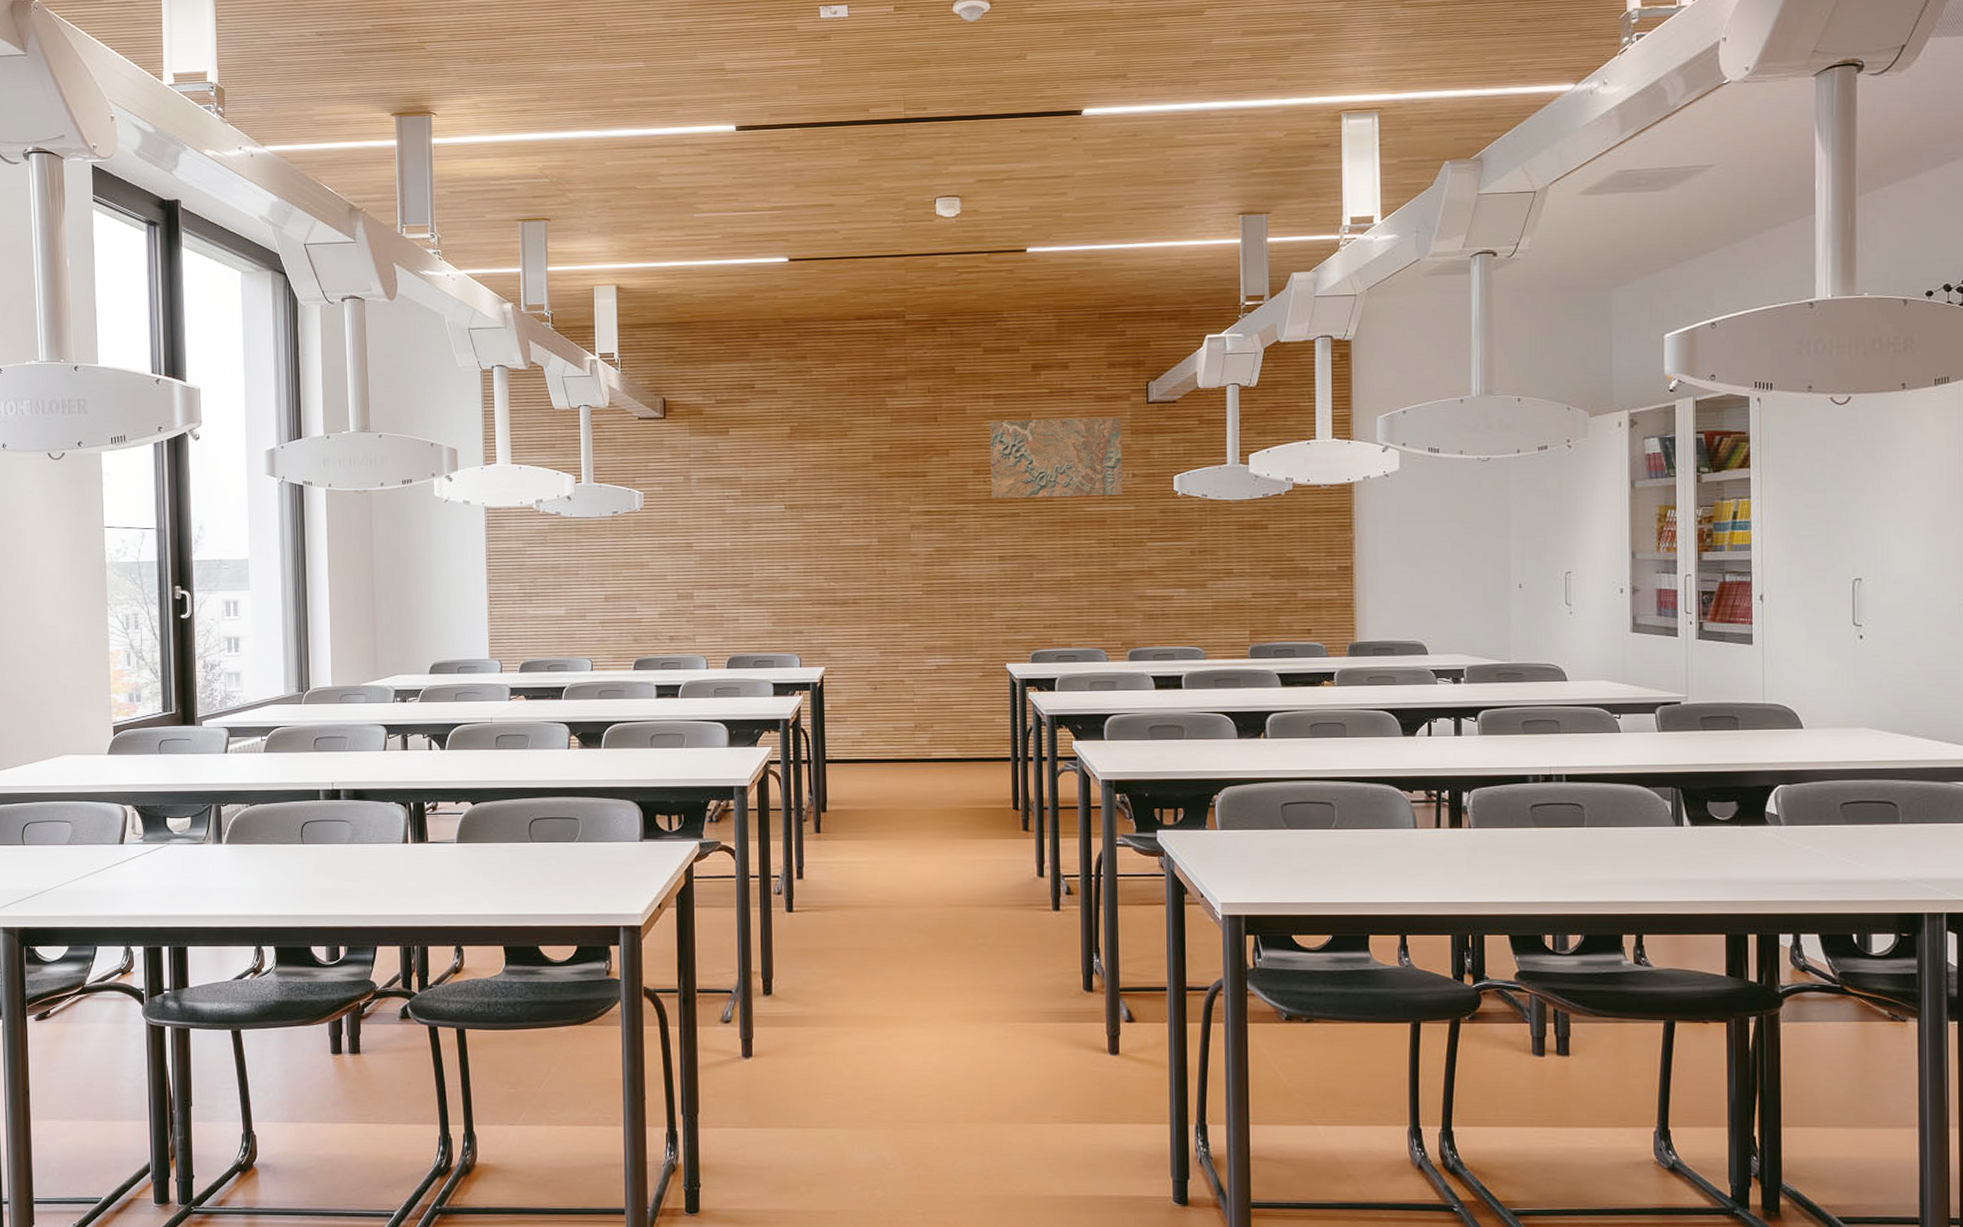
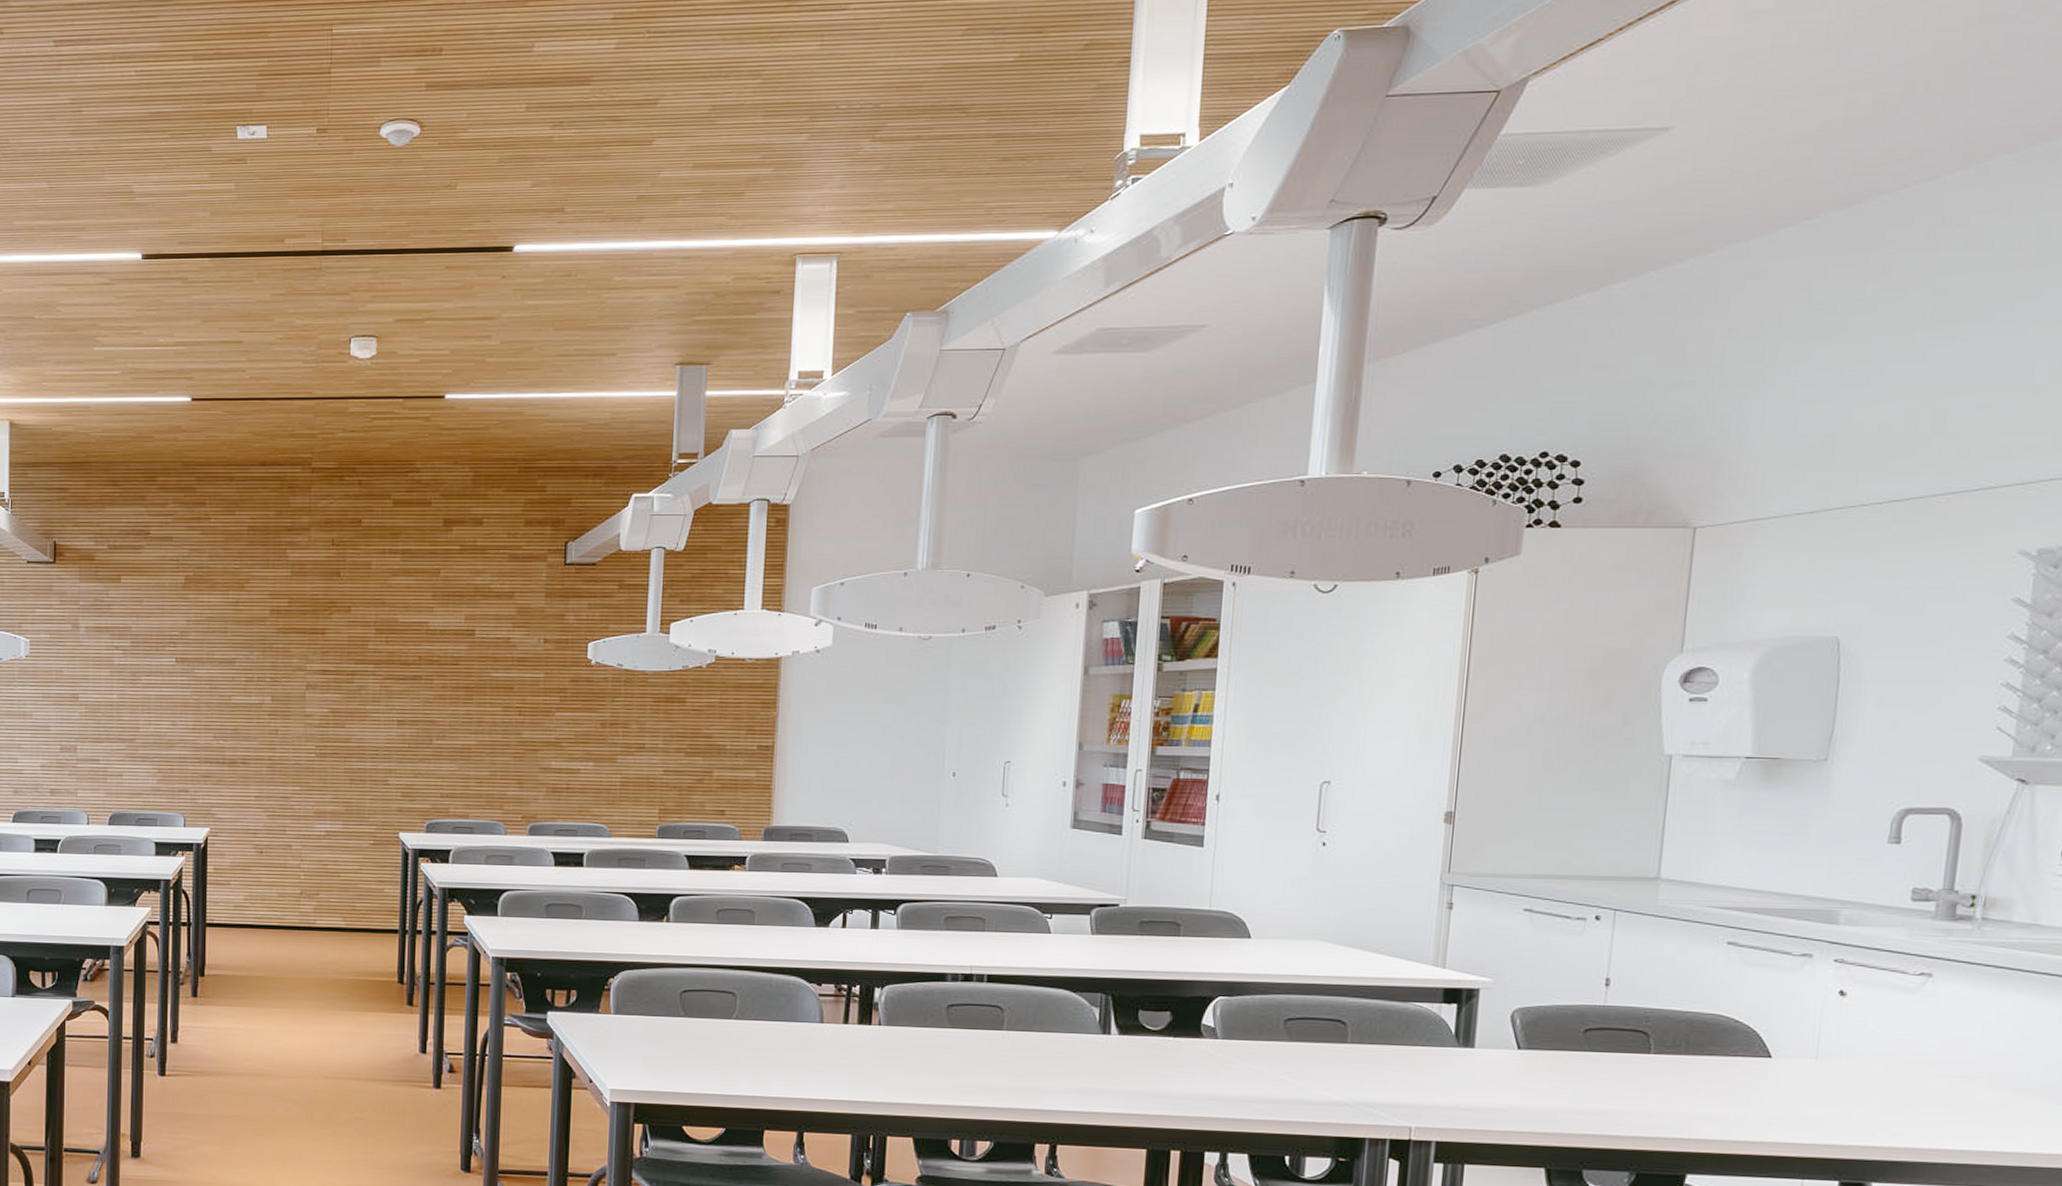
map: present [990,417,1123,498] -> none [393,578,536,661]

